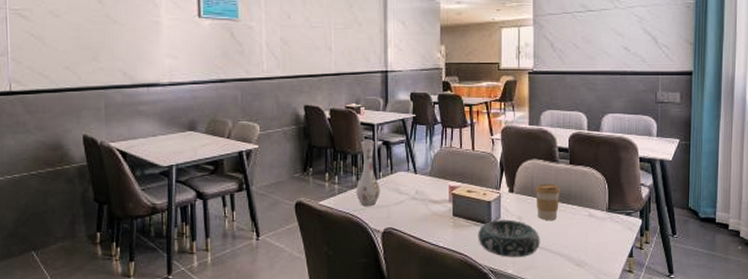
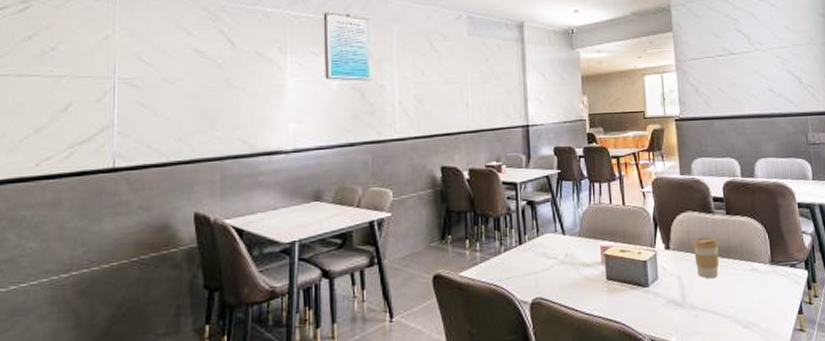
vase: present [356,140,381,206] -> none [499,200,527,275]
decorative bowl: present [478,219,540,257] -> none [635,280,703,323]

